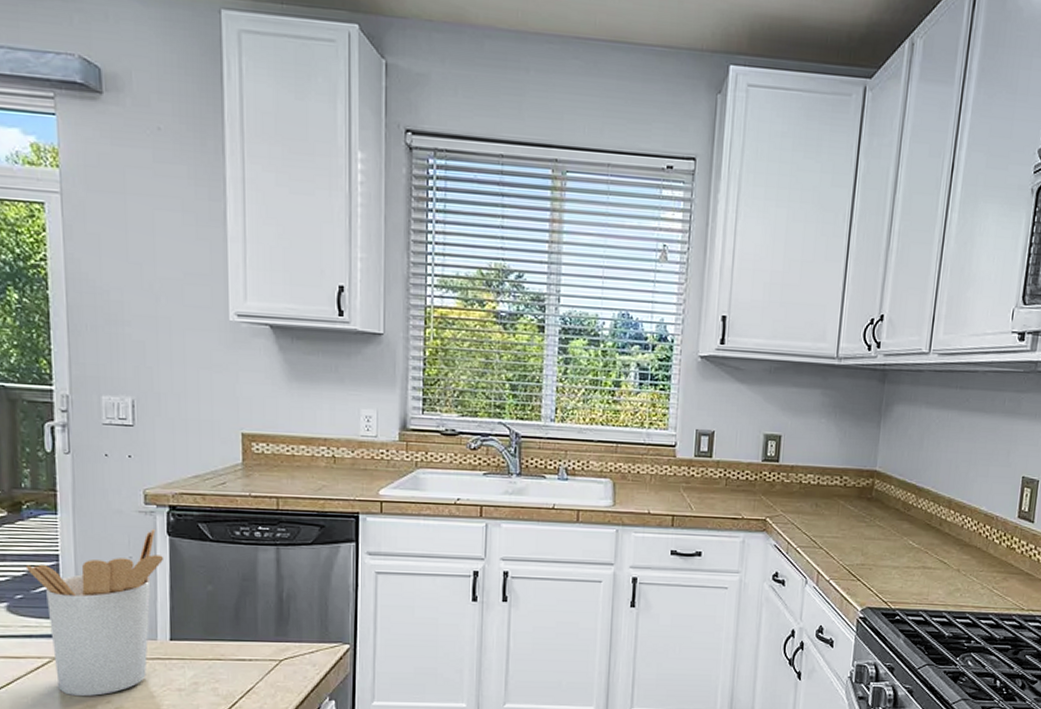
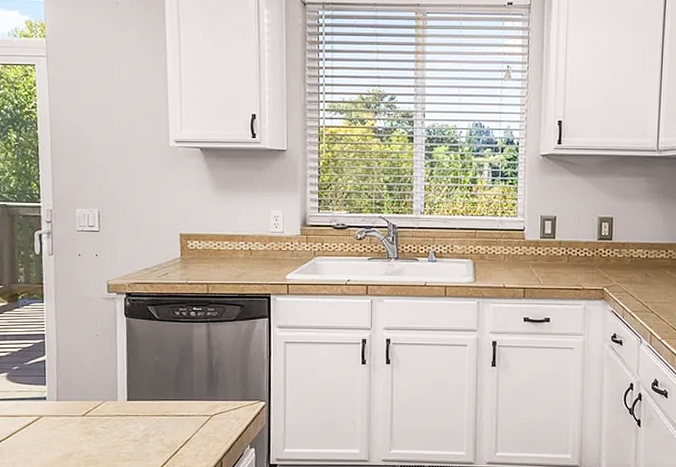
utensil holder: present [25,529,163,697] -> none [20,312,122,447]

